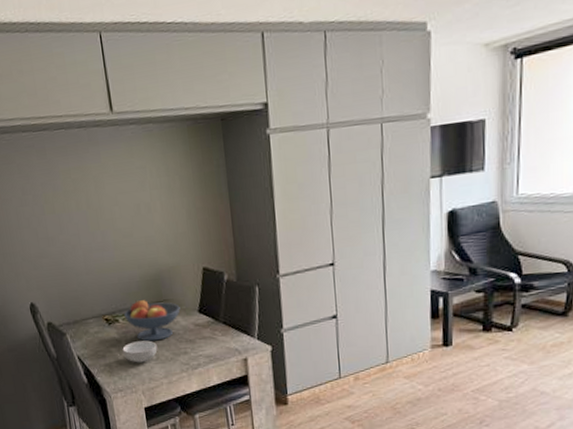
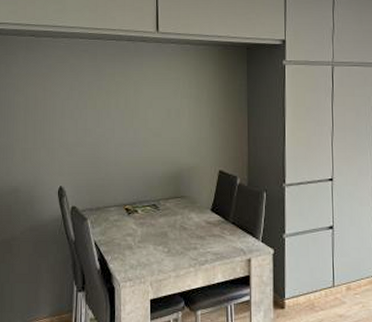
cereal bowl: present [122,340,158,363] -> none [137,233,170,254]
fruit bowl: present [124,299,180,342] -> none [143,193,195,234]

